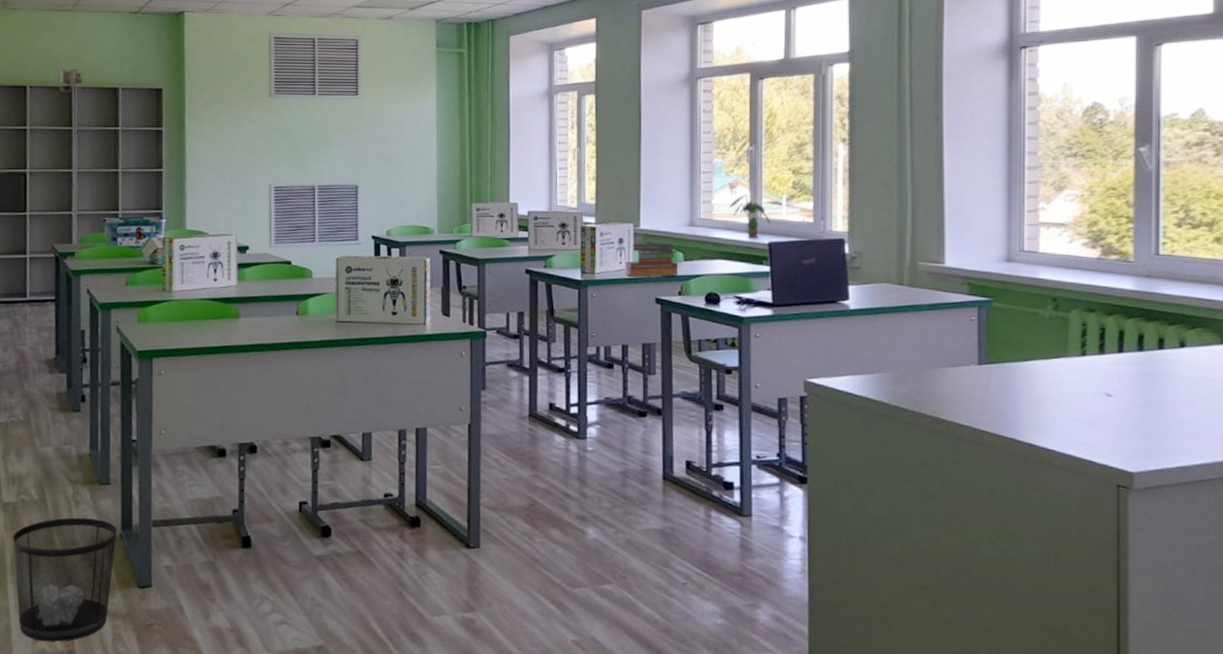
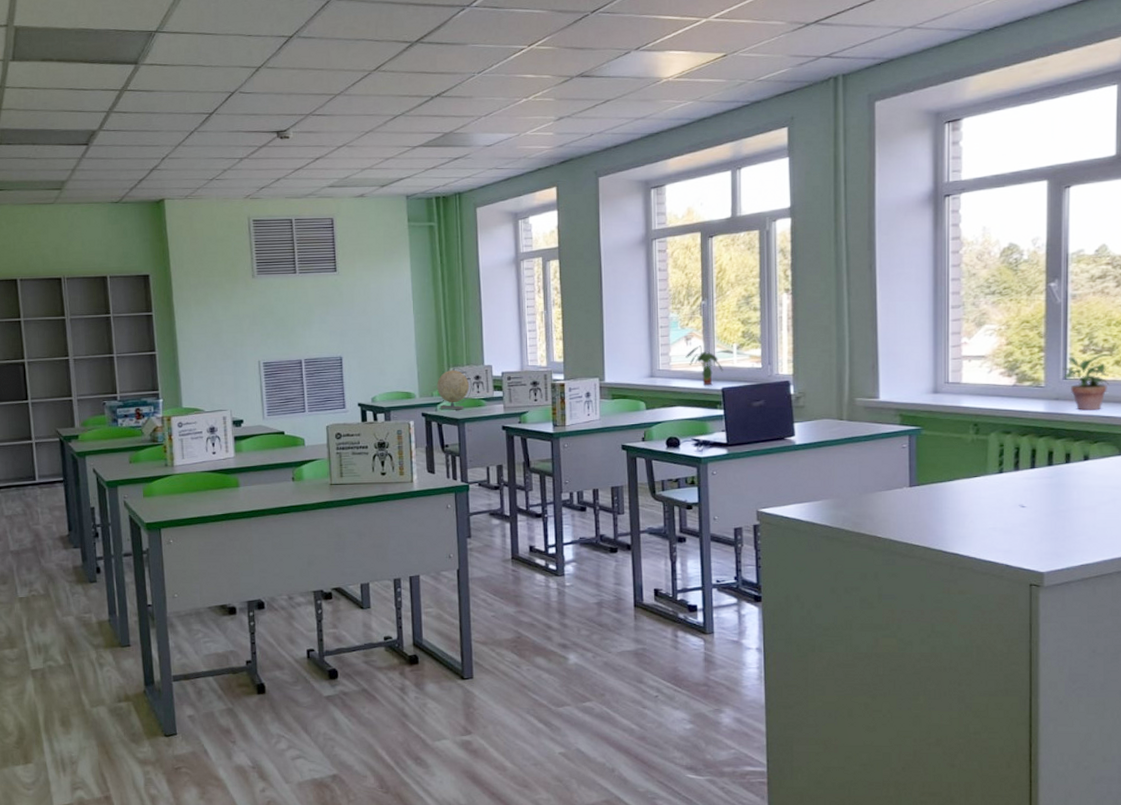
waste bin: present [12,517,118,642] -> none [43,678,141,789]
books: present [59,69,83,92] -> none [47,260,71,283]
globe: none [457,203,495,250] -> present [437,367,472,410]
books: present [624,242,679,277] -> none [592,393,642,427]
potted plant: none [1154,229,1211,293] -> present [1062,354,1111,412]

